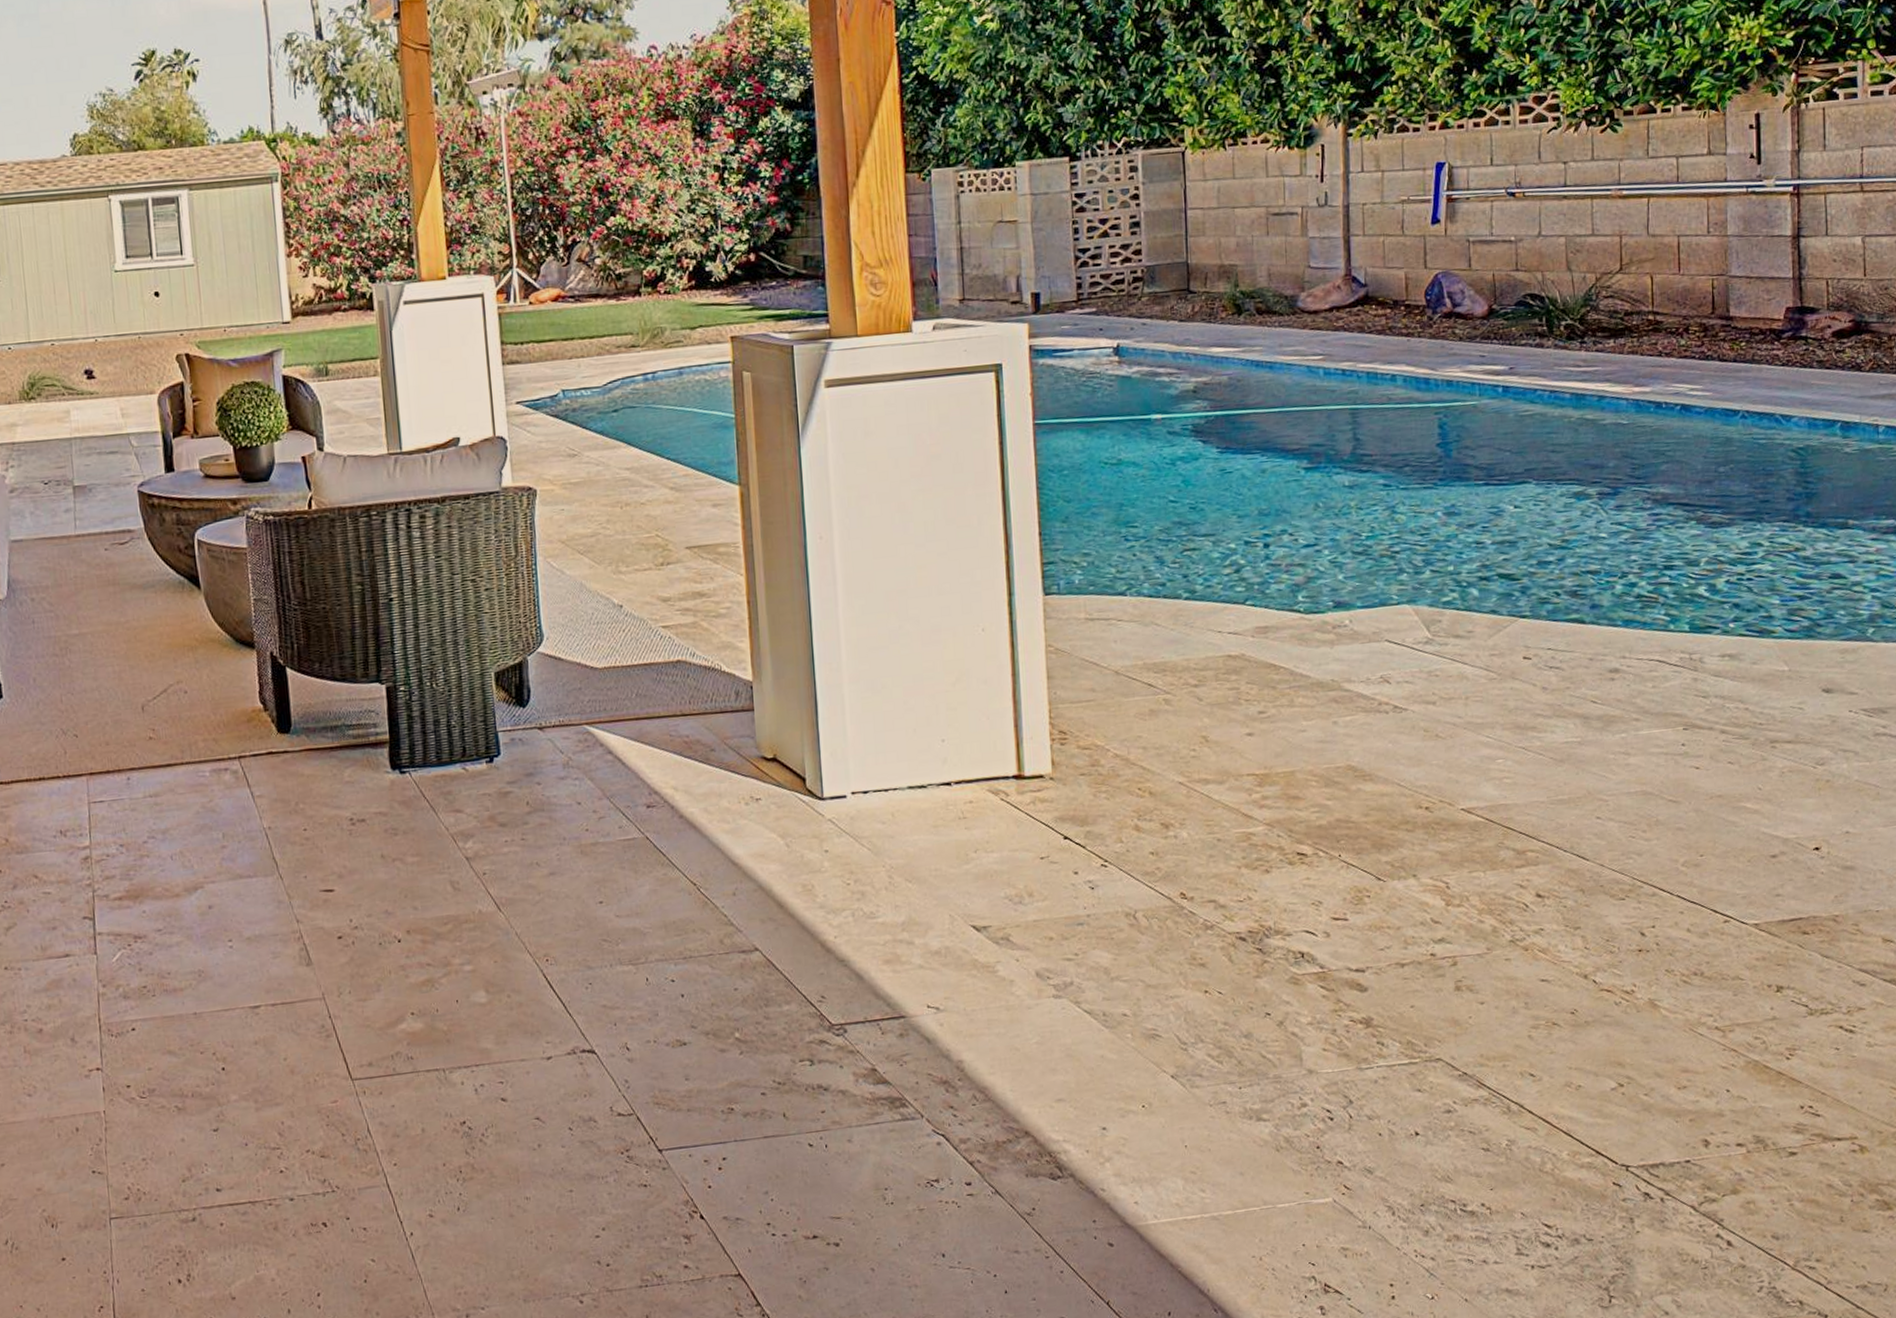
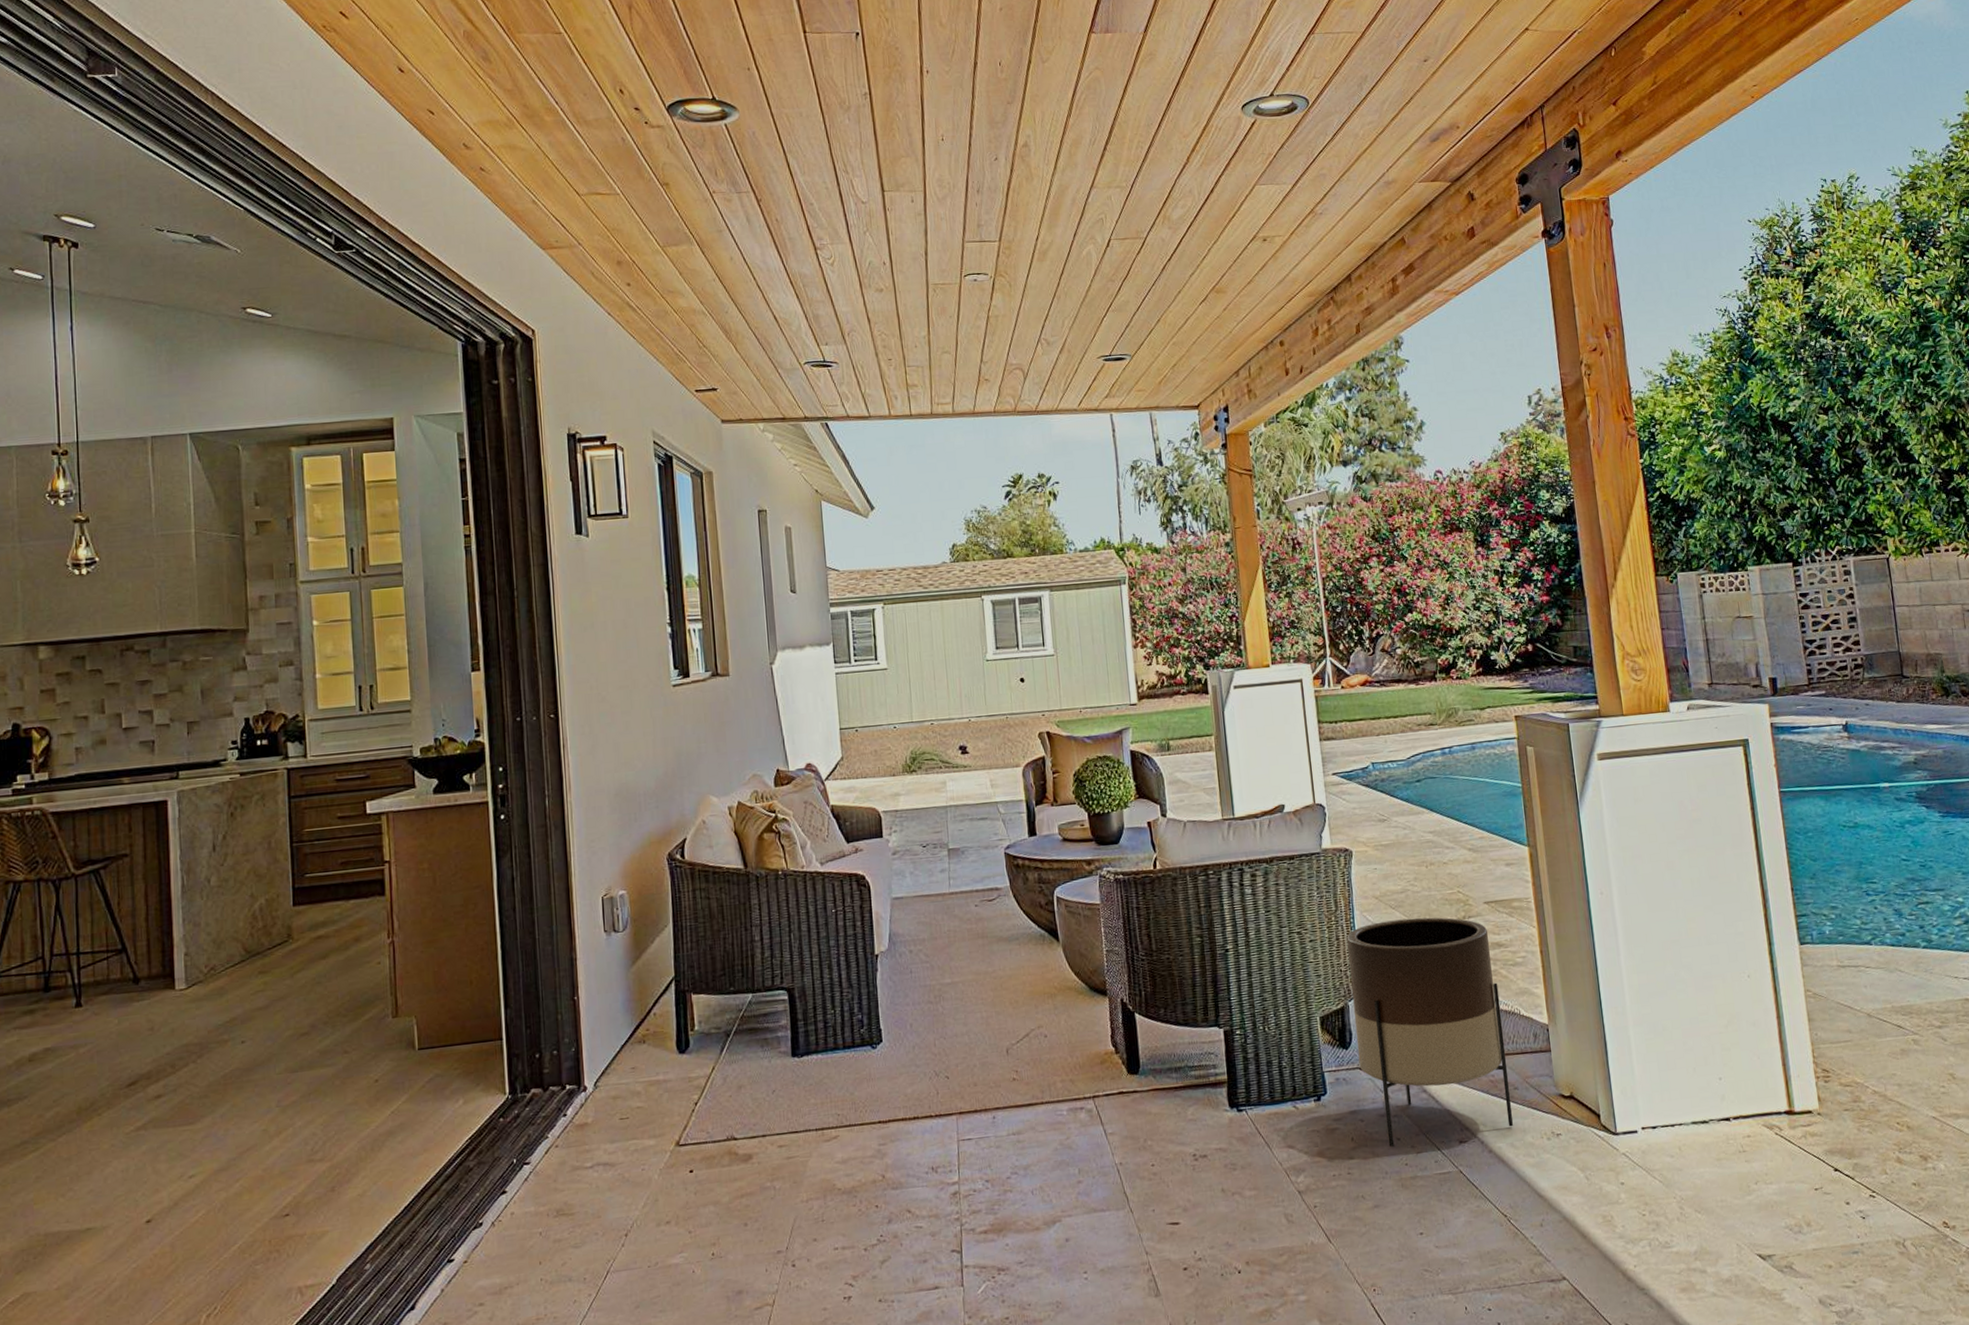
planter: none [527,563,709,812] -> present [1346,917,1514,1147]

